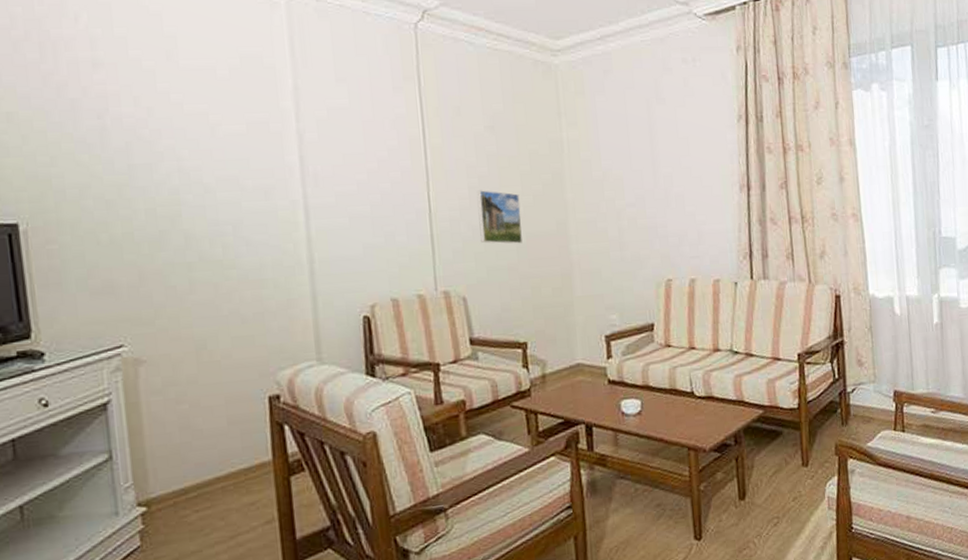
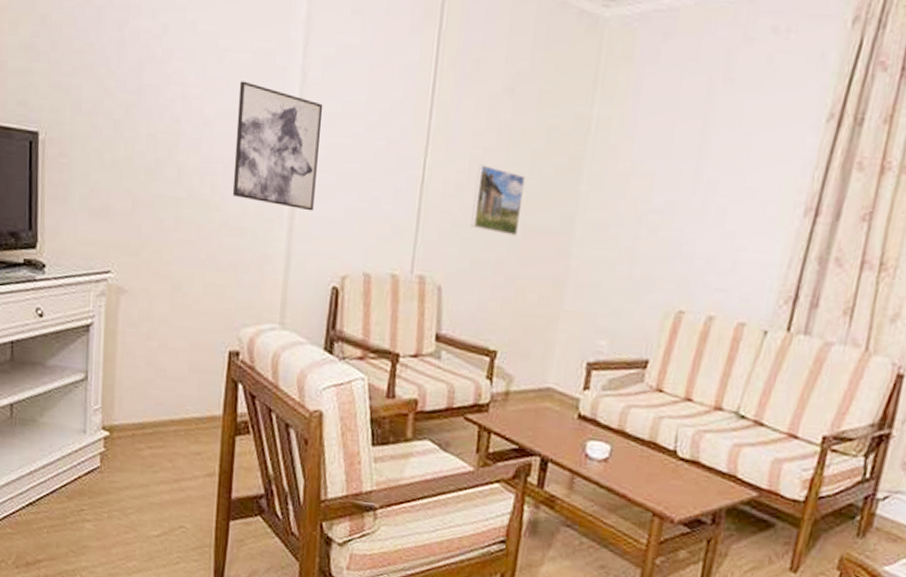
wall art: none [236,149,332,254] -> present [232,81,324,212]

